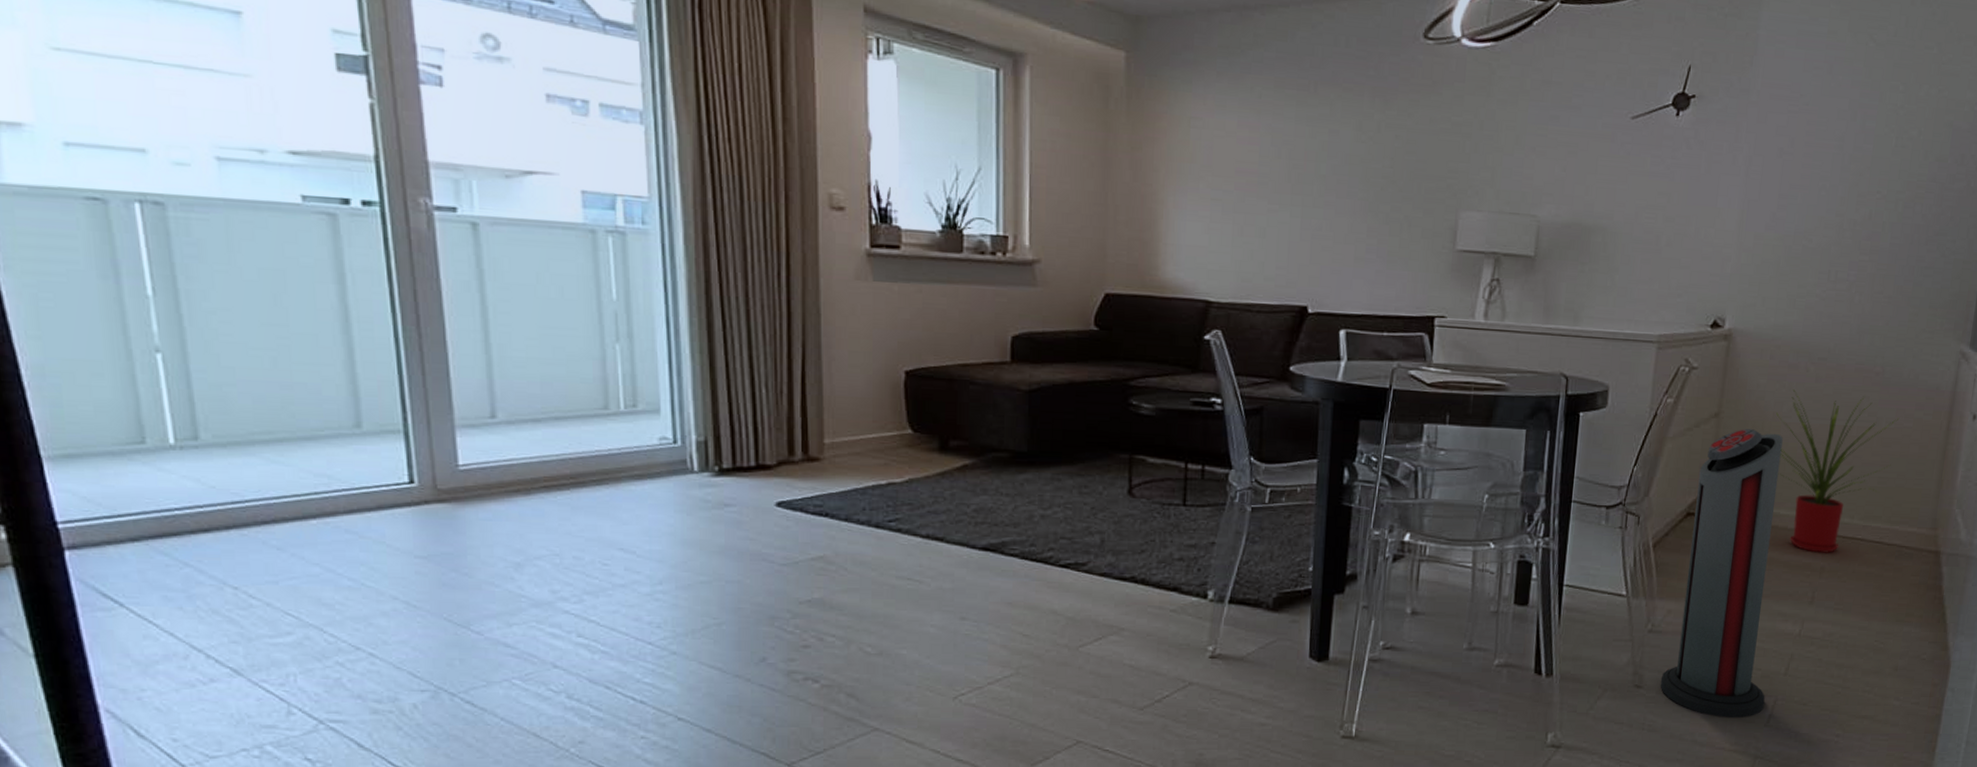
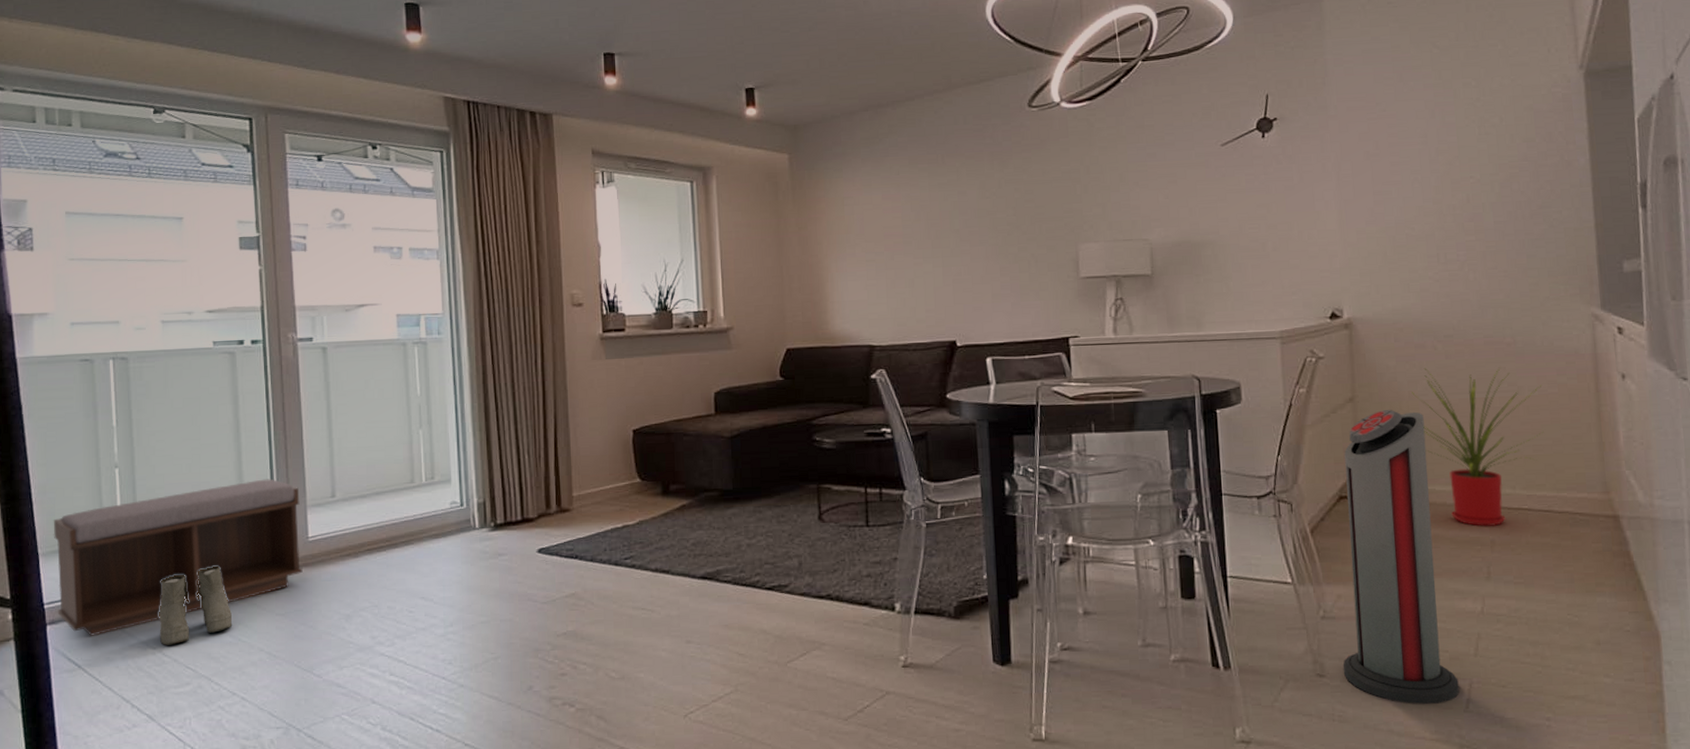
bench: none [60,386,452,568] -> present [53,479,303,636]
boots: none [239,492,352,585] -> present [159,566,233,645]

